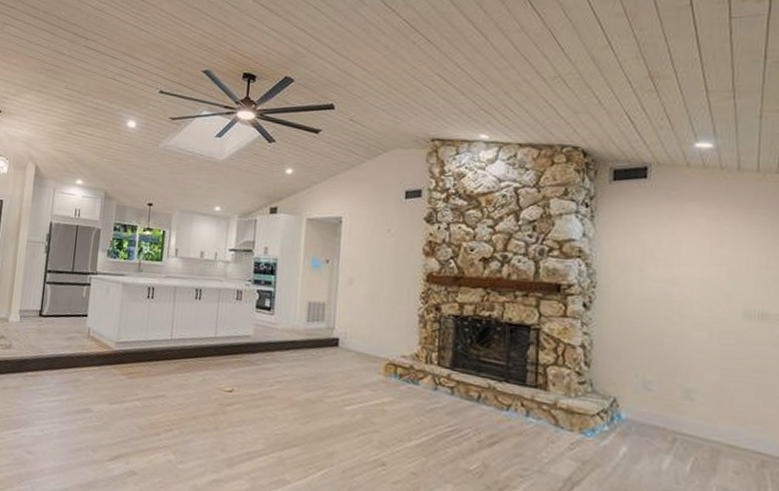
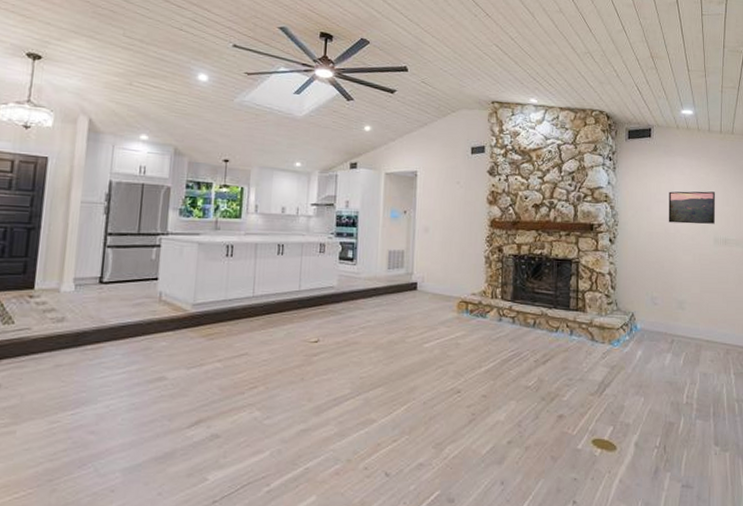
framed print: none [671,247,747,292] -> present [668,191,715,224]

